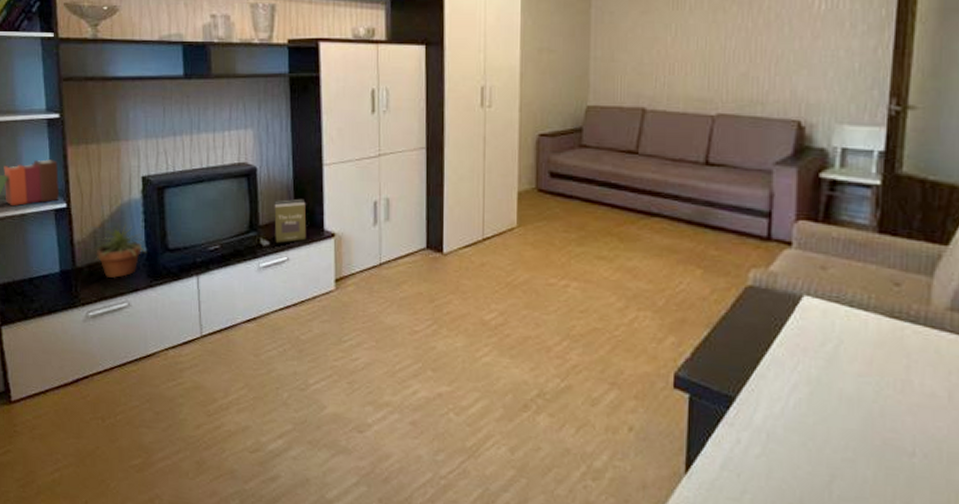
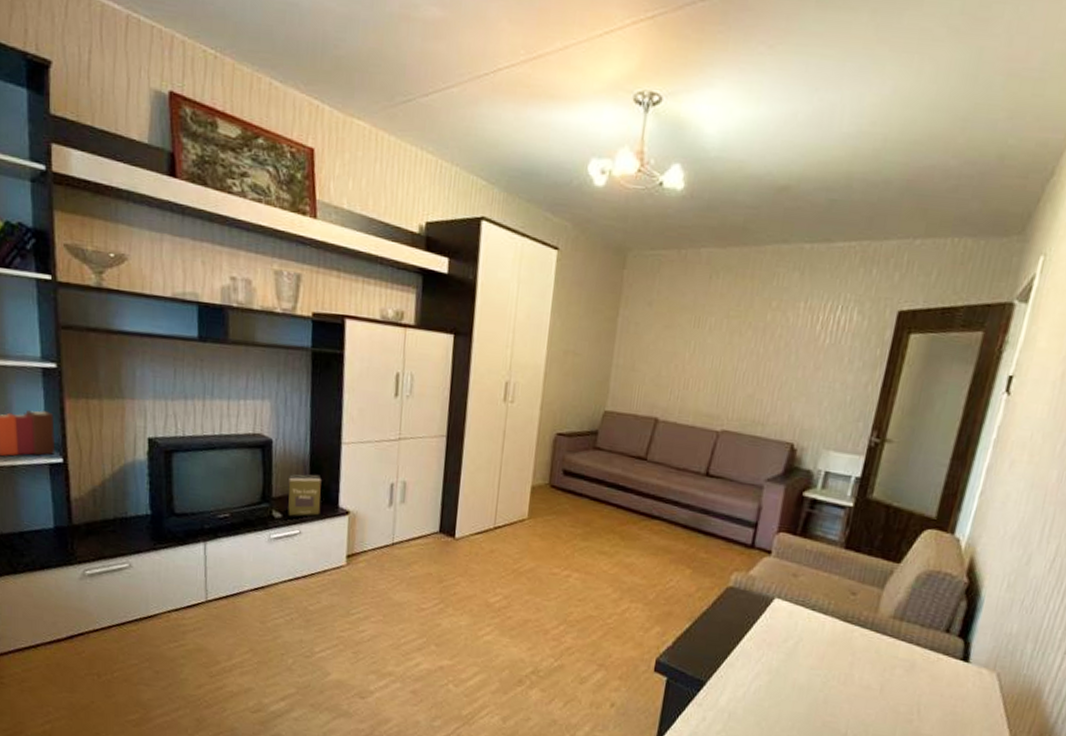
potted plant: present [93,222,147,278] -> none [92,482,151,538]

